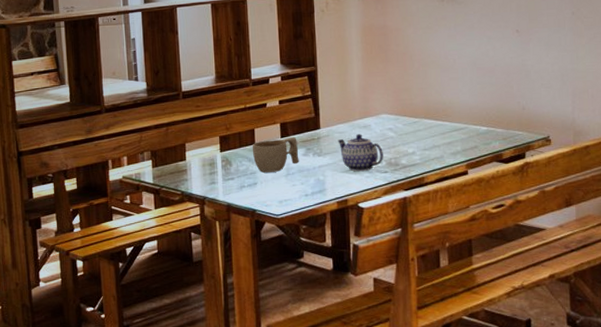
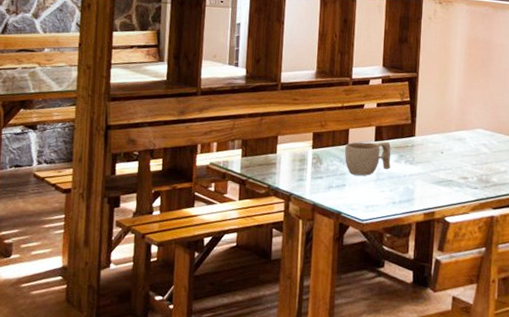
teapot: present [337,134,383,172] -> none [431,146,475,185]

